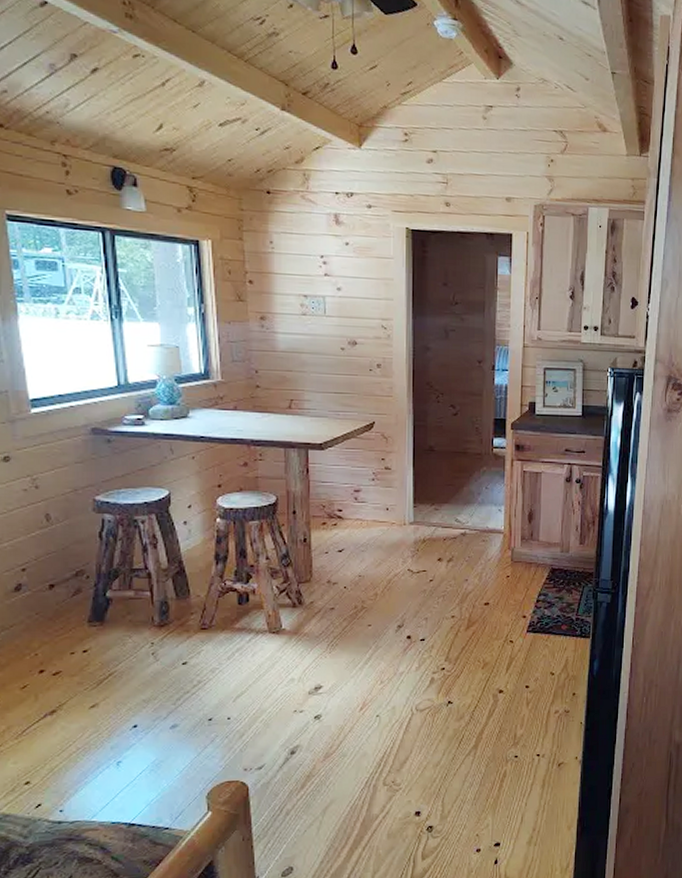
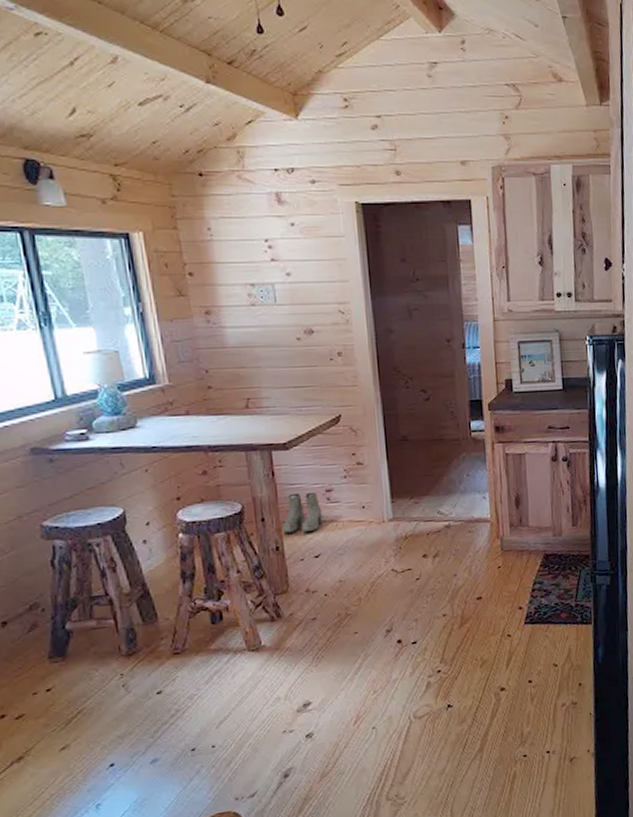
boots: none [311,490,349,527] -> present [282,493,323,533]

